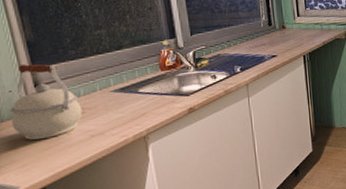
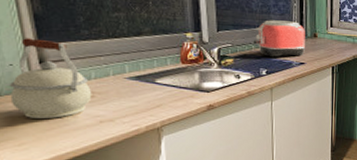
toaster: none [225,16,276,54] -> present [253,20,306,58]

